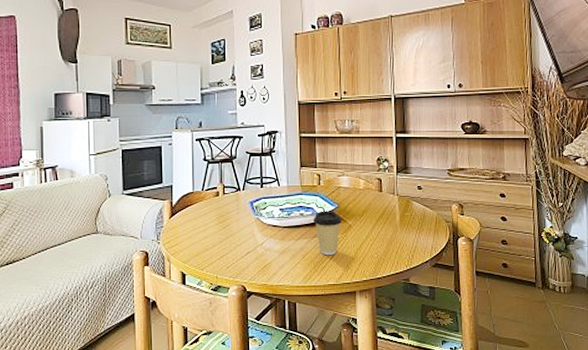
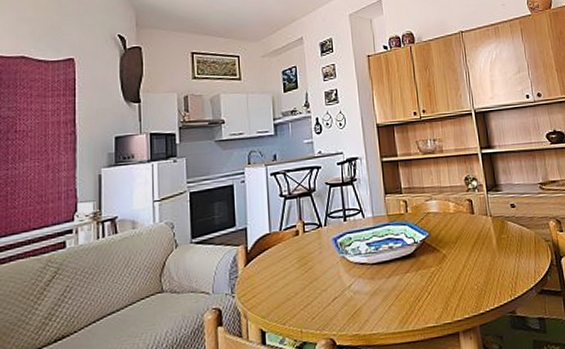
coffee cup: present [312,210,341,256] -> none [403,240,435,293]

